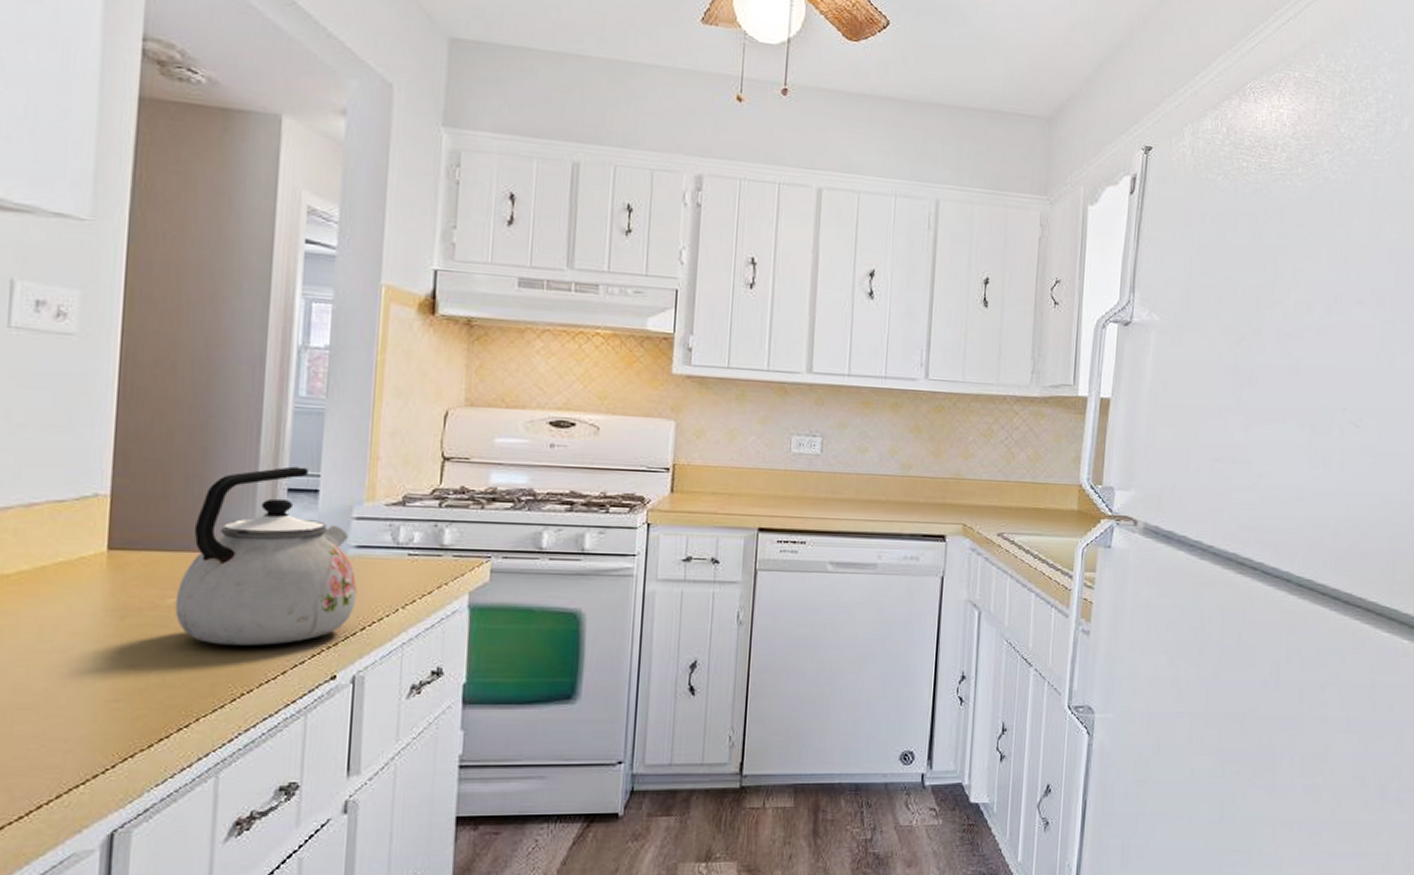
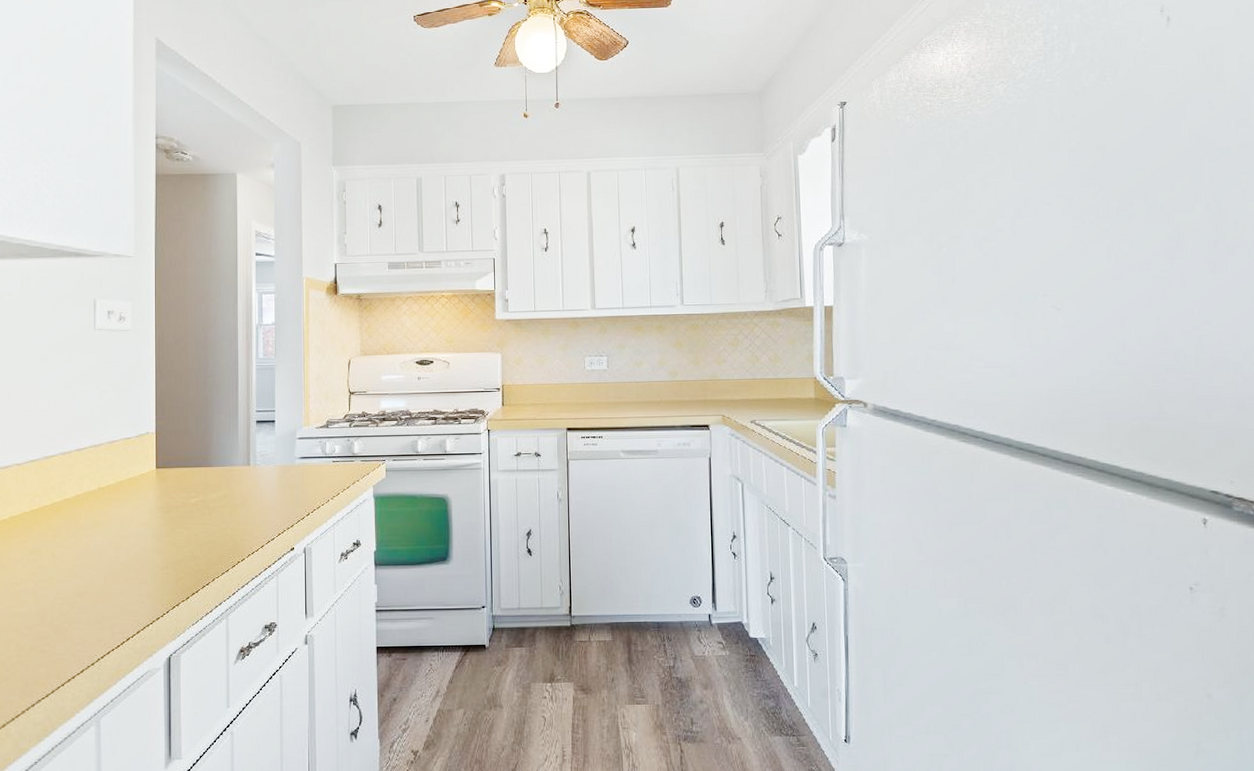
kettle: present [174,466,357,646] -> none [196,405,303,529]

